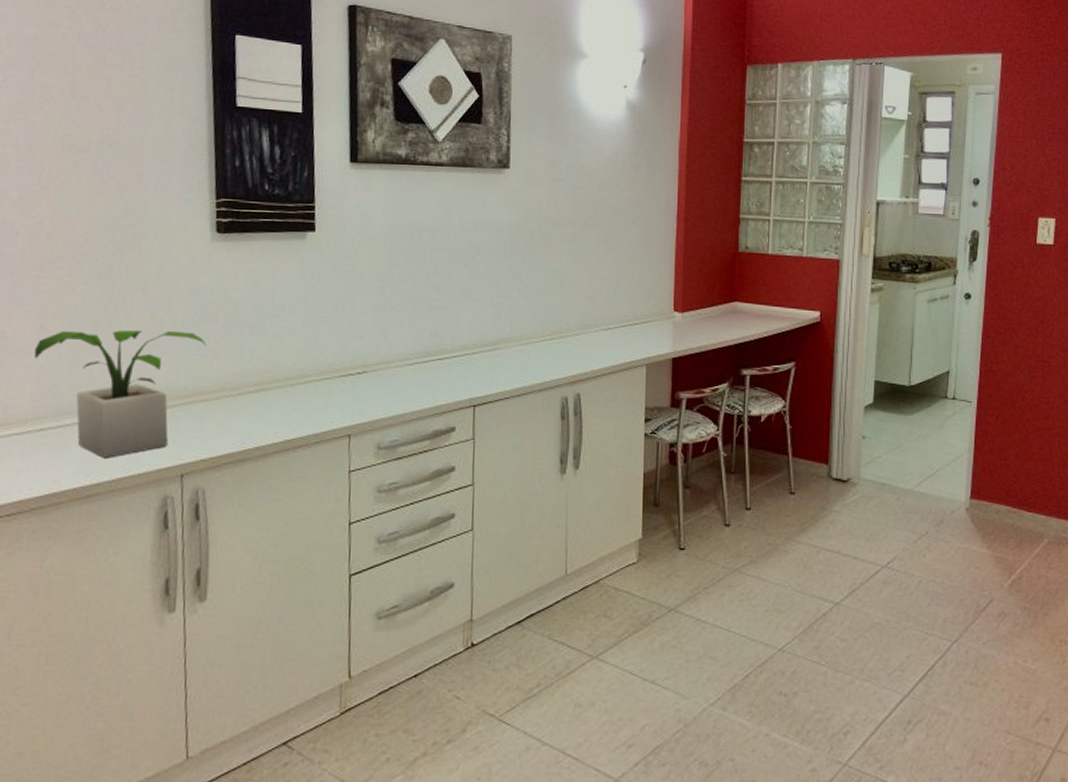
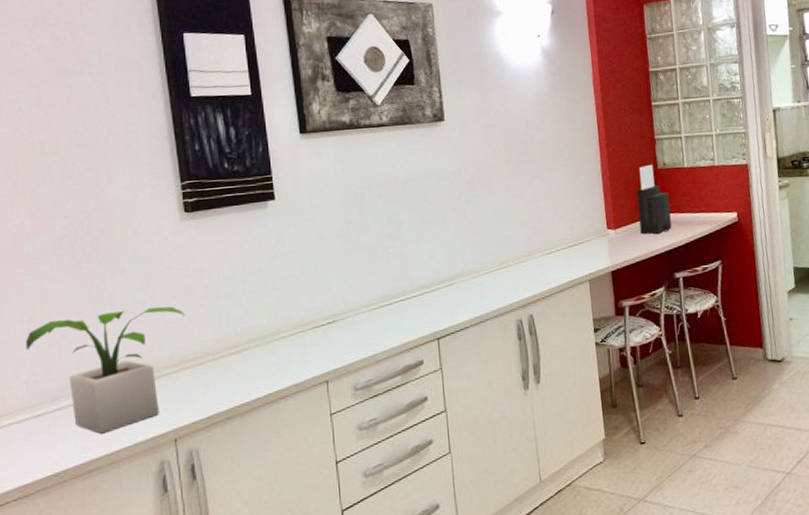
knife block: none [710,245,747,323] -> present [636,164,672,235]

